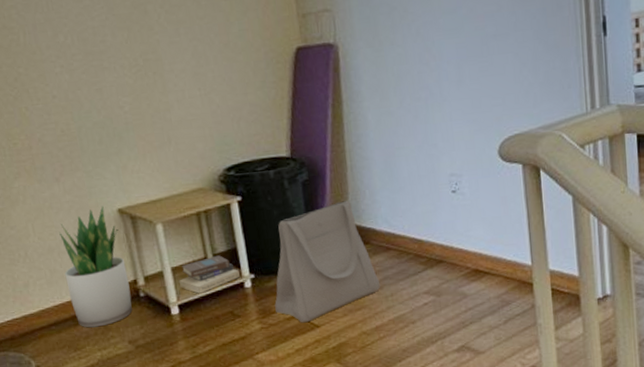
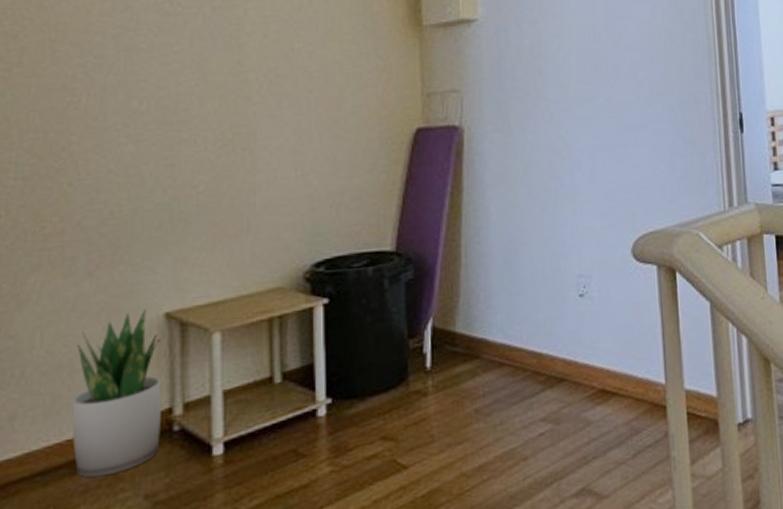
books: present [178,255,240,294] -> none [229,373,312,426]
tote bag: present [274,200,381,323] -> none [353,305,489,464]

